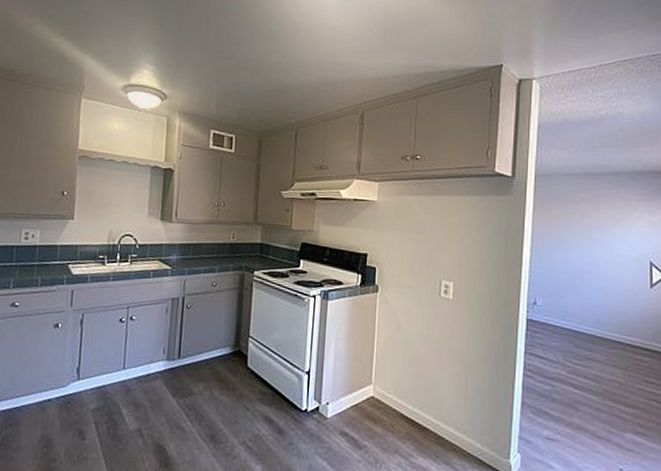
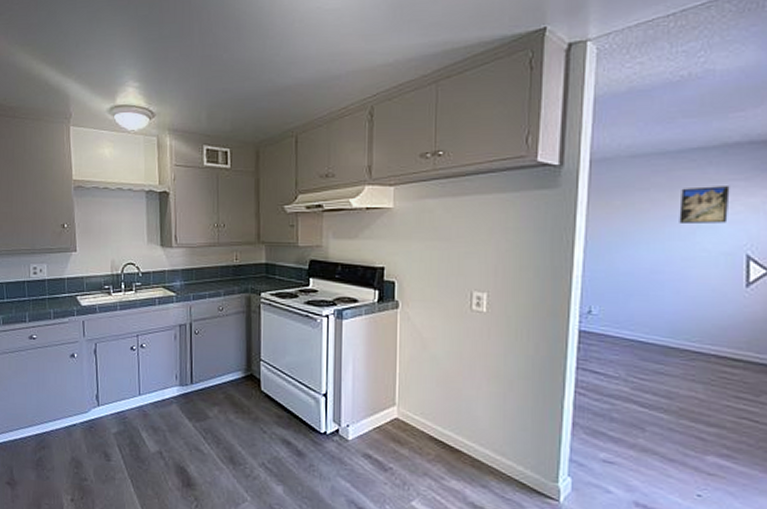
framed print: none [601,203,637,235] -> present [679,186,730,223]

